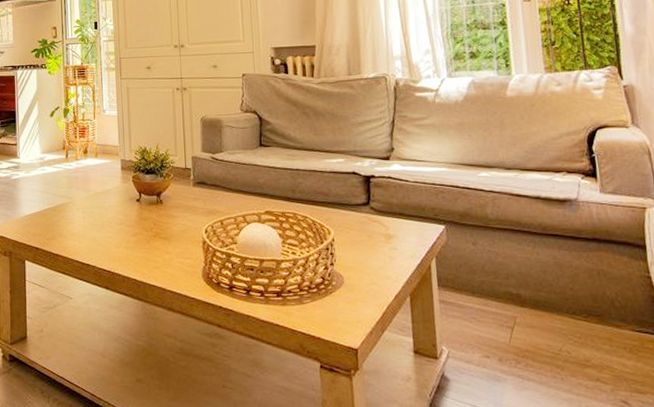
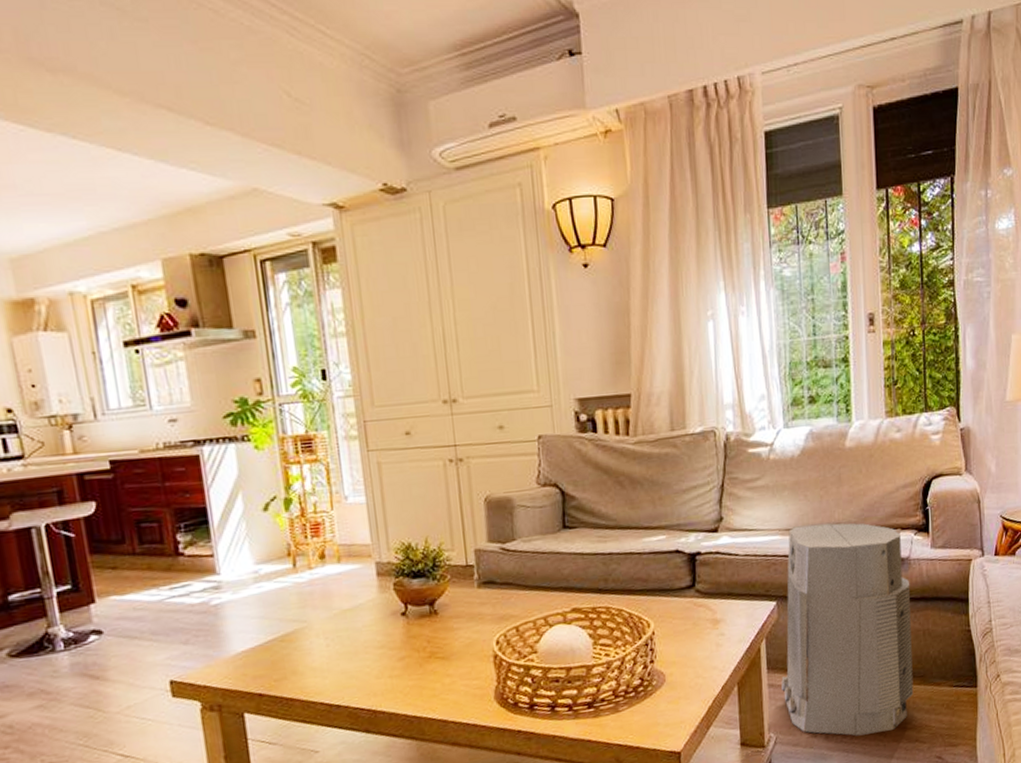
air purifier: none [452,161,591,364] -> present [781,523,914,737]

